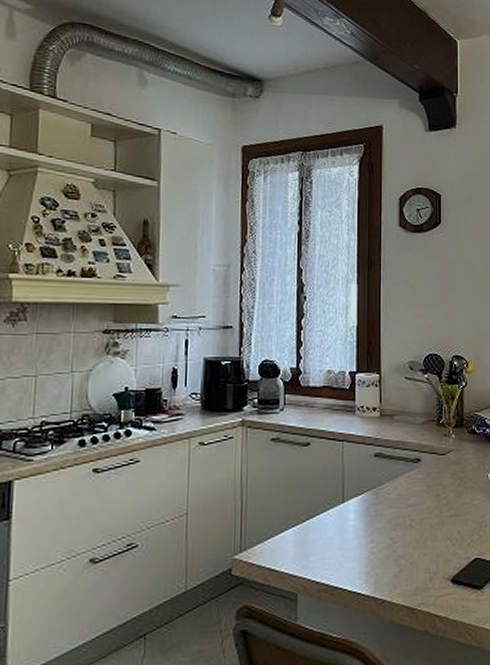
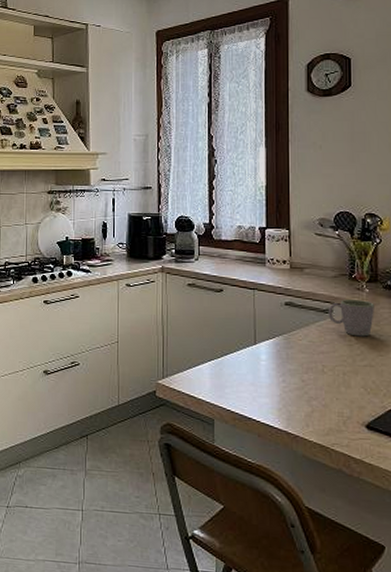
mug: none [416,447,460,486] -> present [328,299,374,337]

